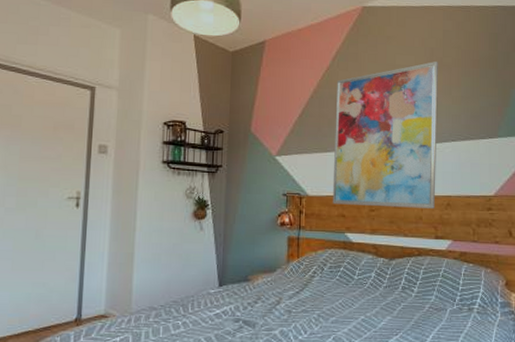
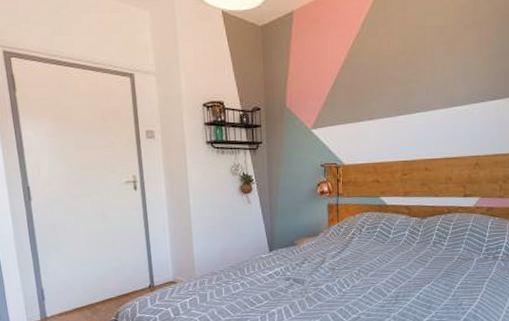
wall art: present [332,61,439,209] -> none [366,19,469,171]

